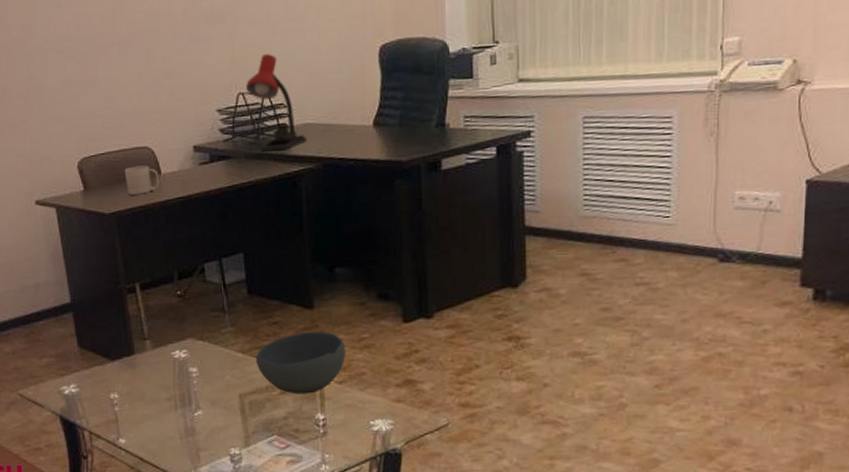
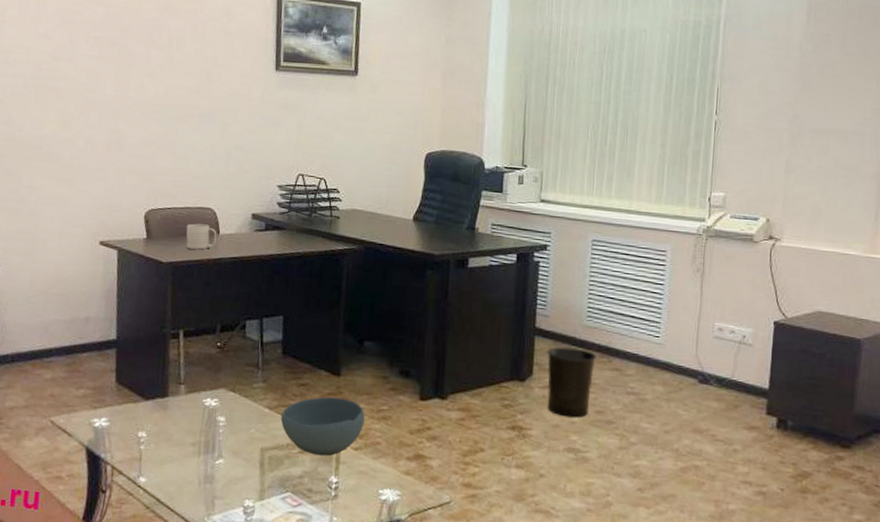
desk lamp: present [246,54,308,152] -> none [306,145,354,230]
waste bin: none [540,243,599,319] -> present [547,347,597,417]

